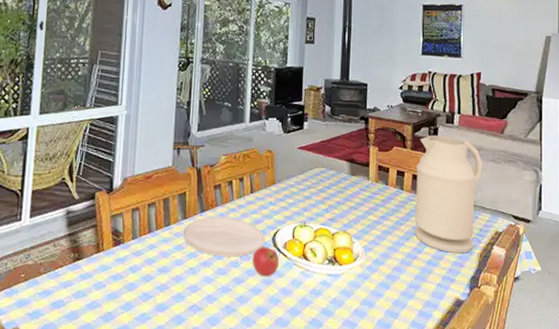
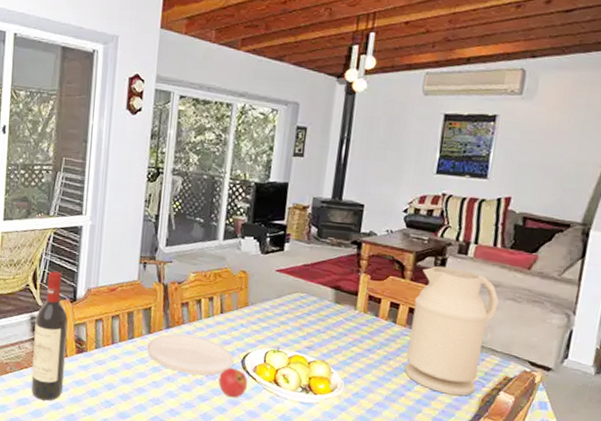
wine bottle: none [66,162,105,300] -> present [31,271,69,401]

